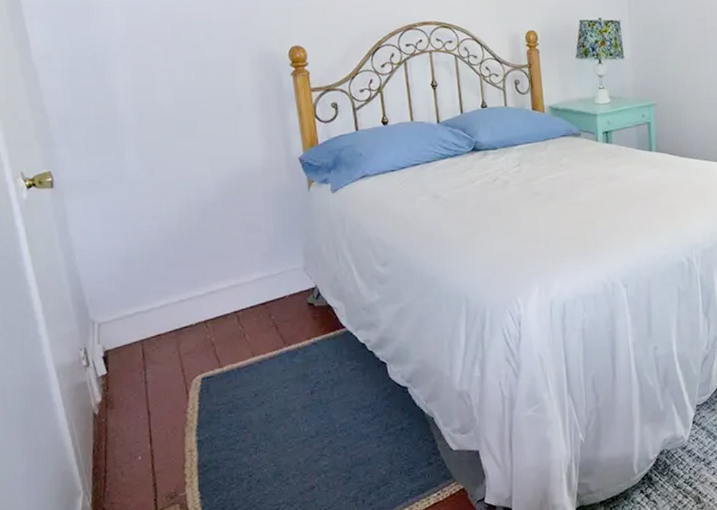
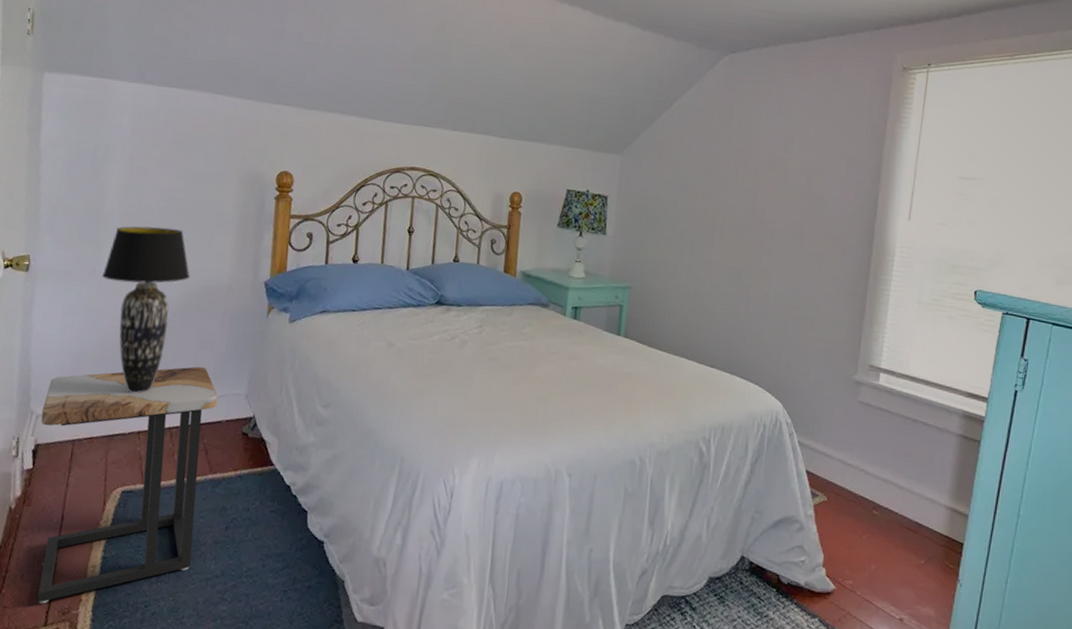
side table: none [102,249,285,494] -> present [37,366,218,604]
table lamp: none [131,120,222,286] -> present [102,226,190,393]

